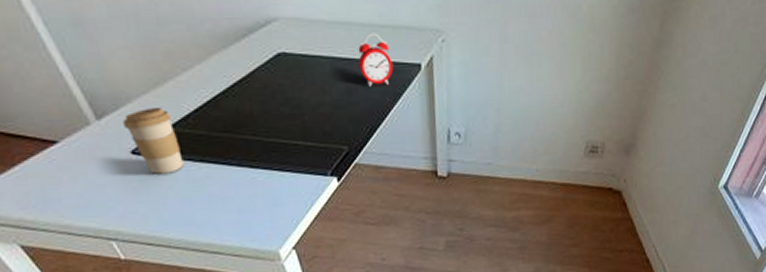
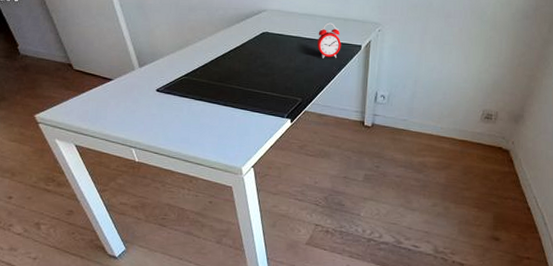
coffee cup: present [122,106,184,174] -> none [154,62,189,106]

